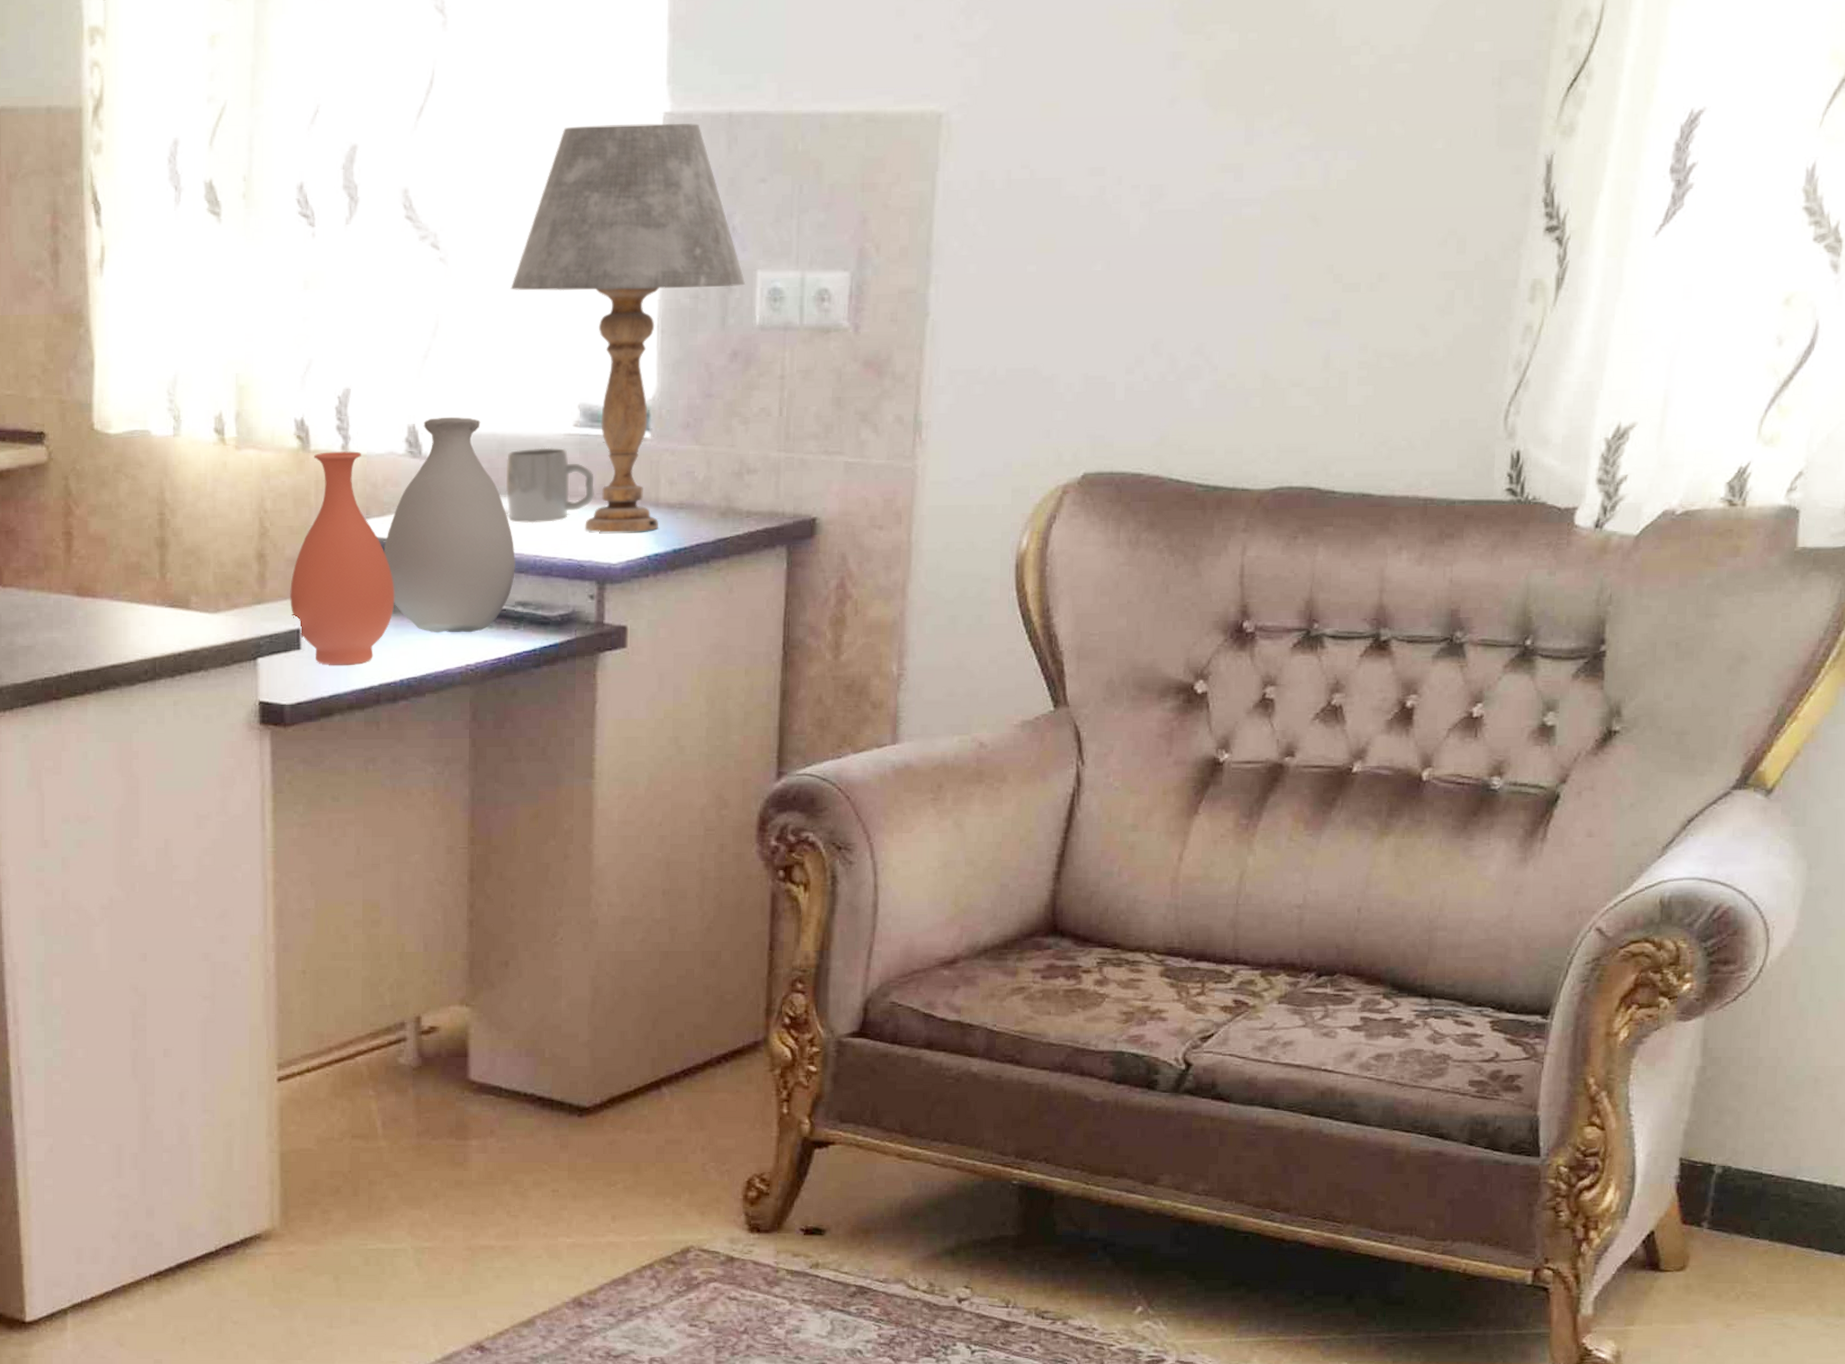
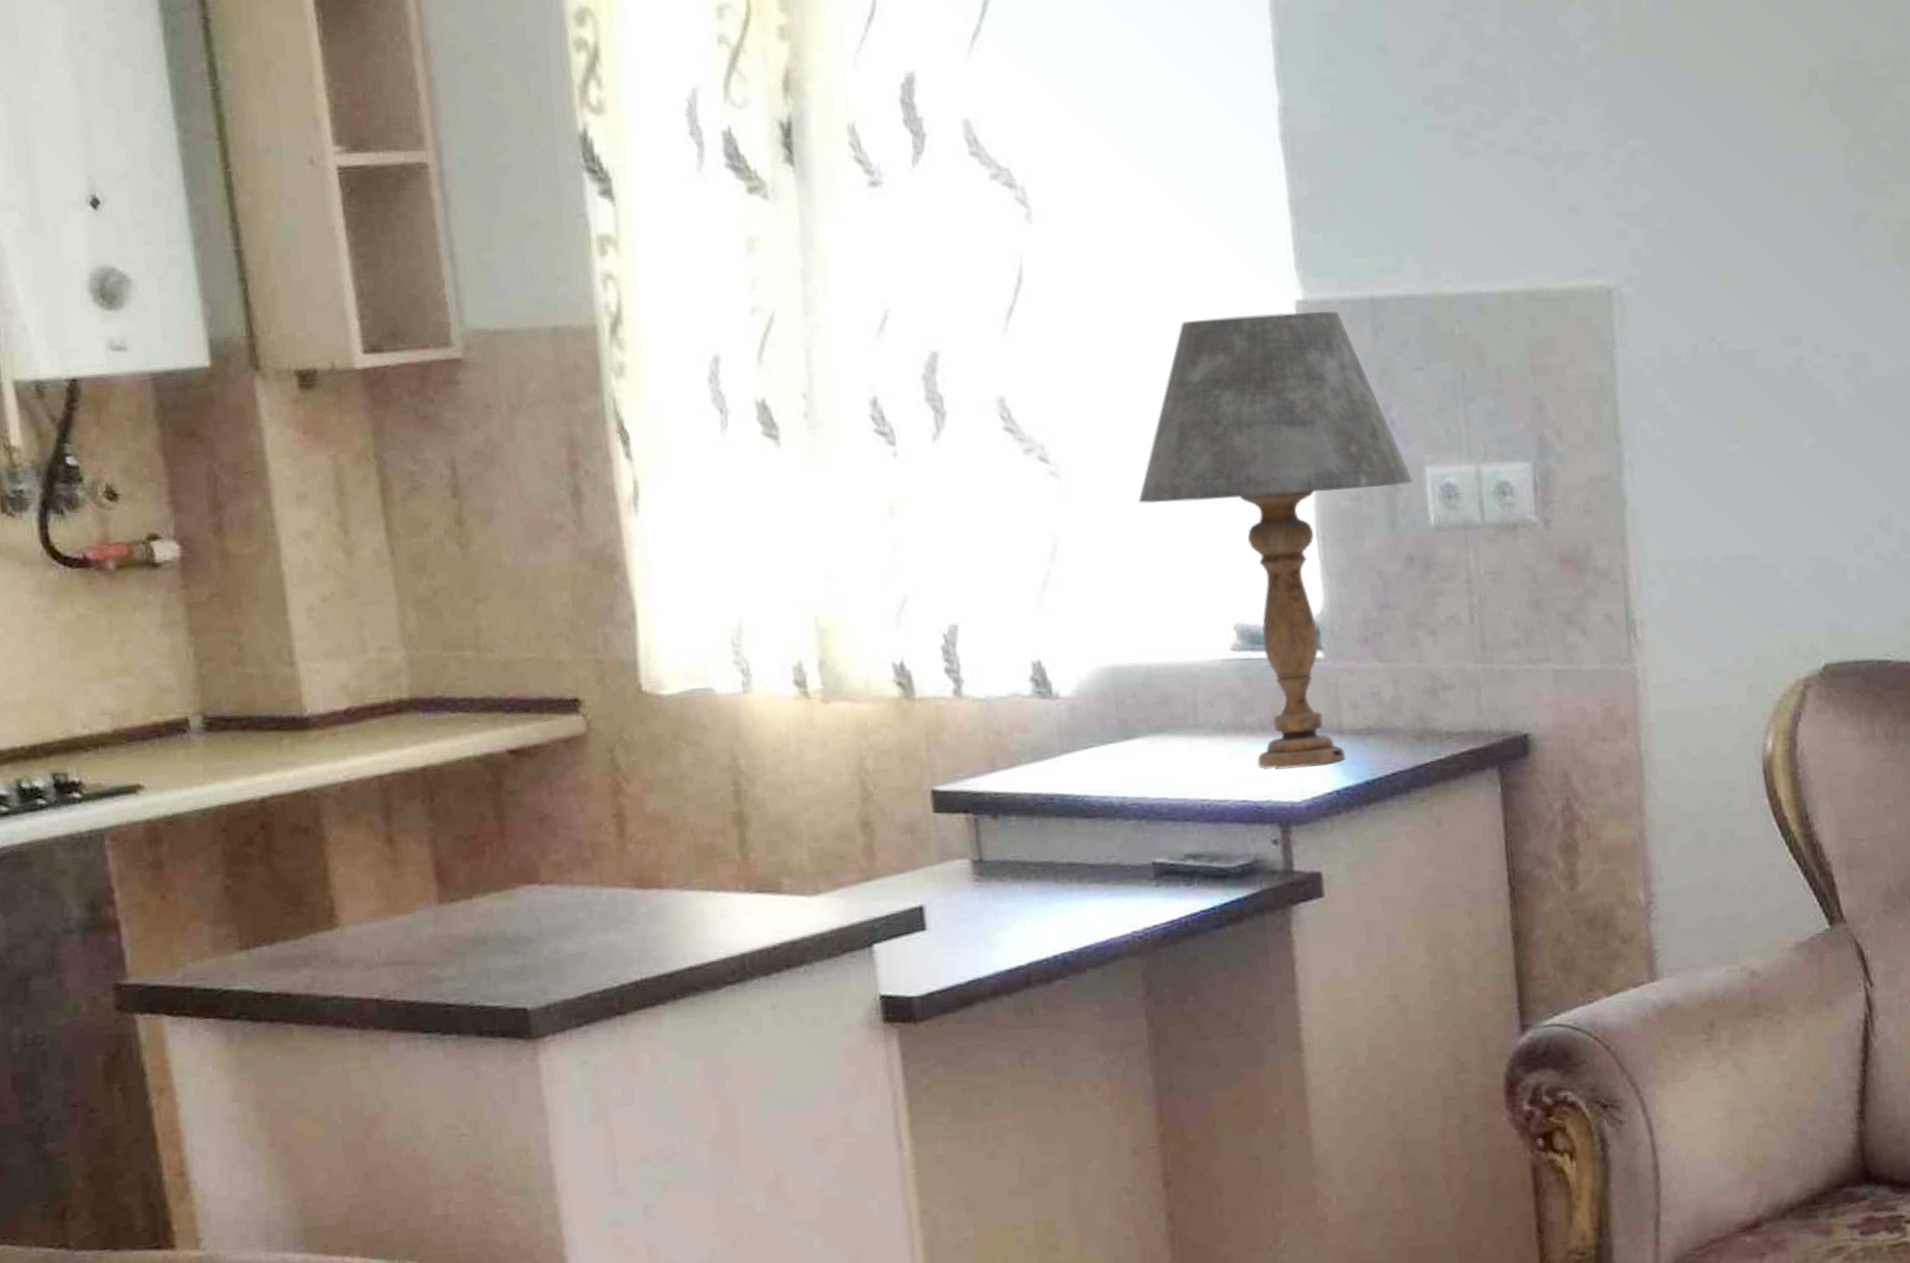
vase: present [290,451,395,665] -> none [905,695,1037,945]
vase: present [383,416,515,634] -> none [1017,648,1180,898]
mug: present [505,447,594,524] -> none [1154,676,1265,764]

